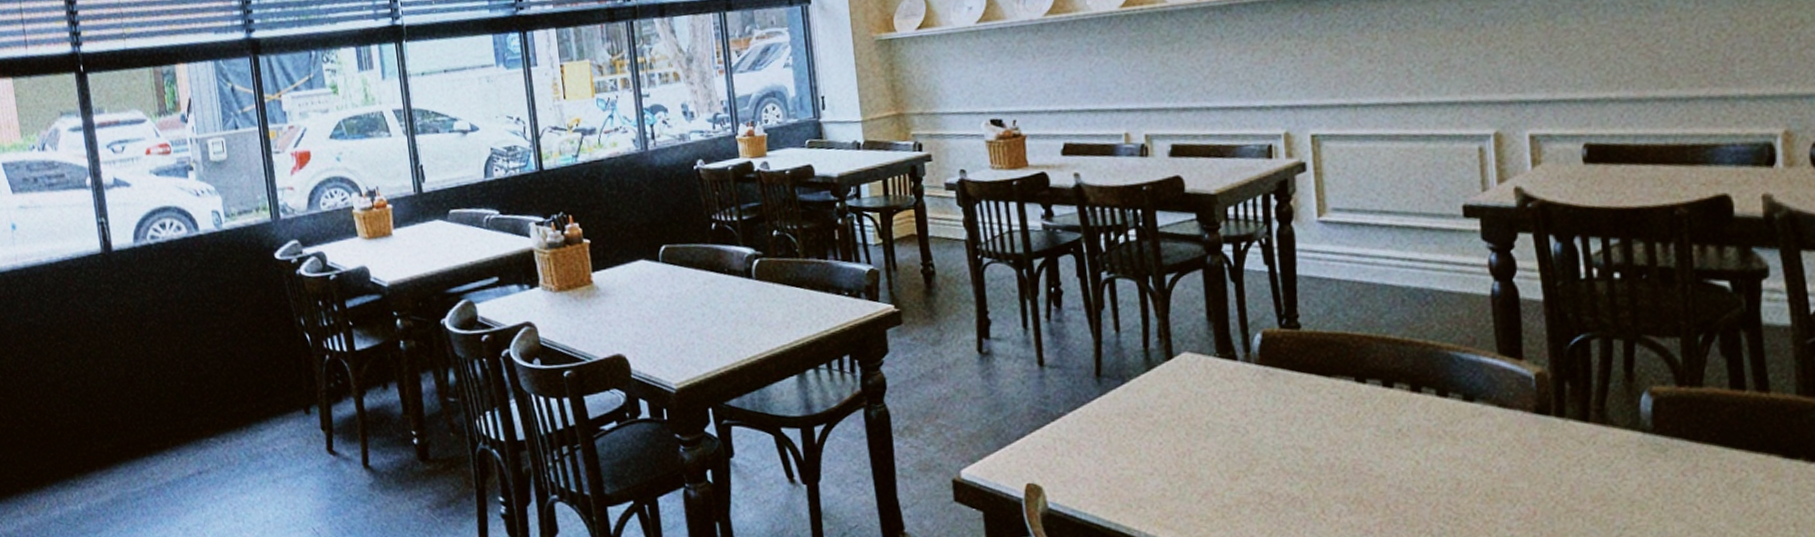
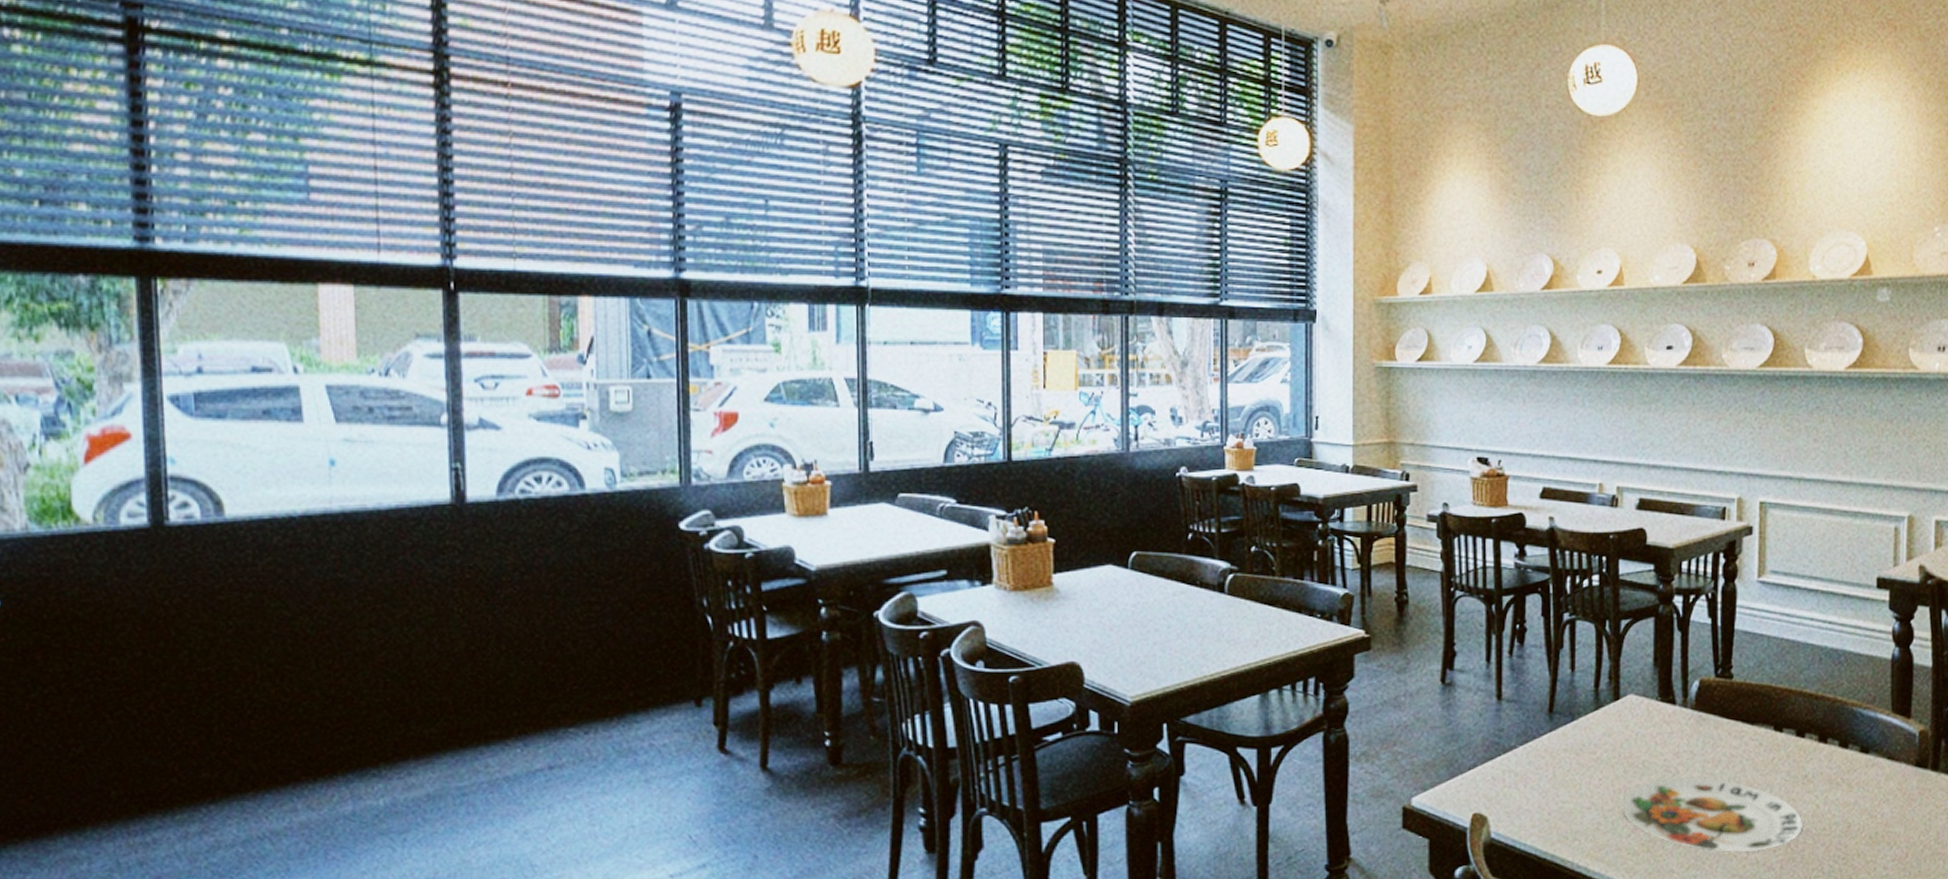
plate: none [1187,436,1402,517] -> present [1622,777,1803,853]

